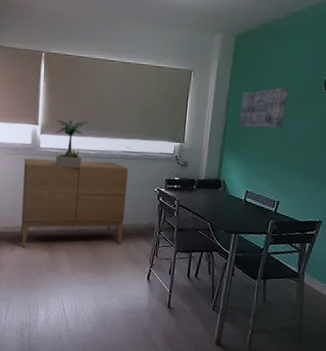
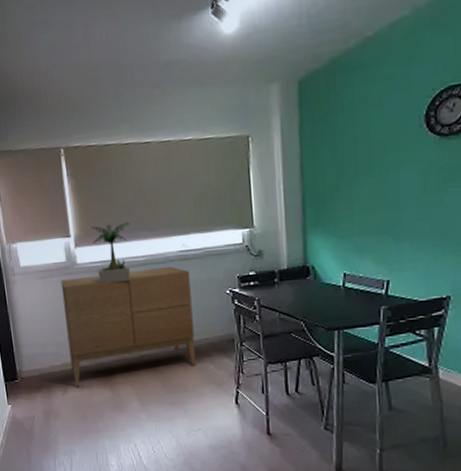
wall art: present [239,87,288,128] -> none [318,134,379,195]

